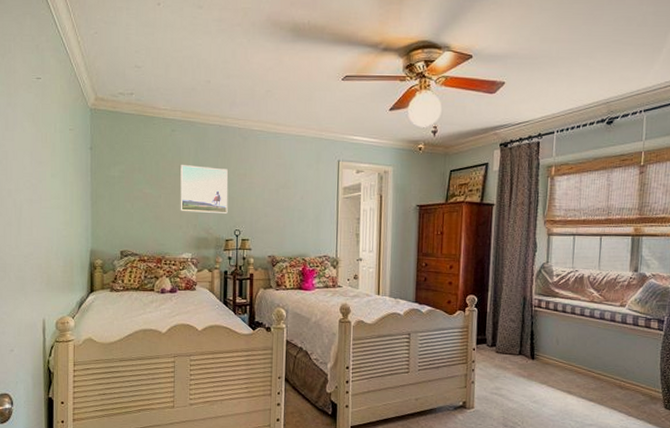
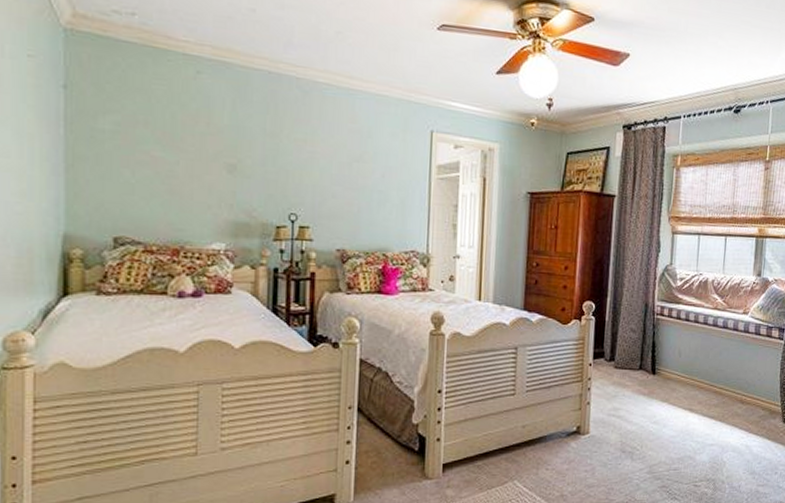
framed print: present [180,165,228,213] -> none [208,121,281,191]

